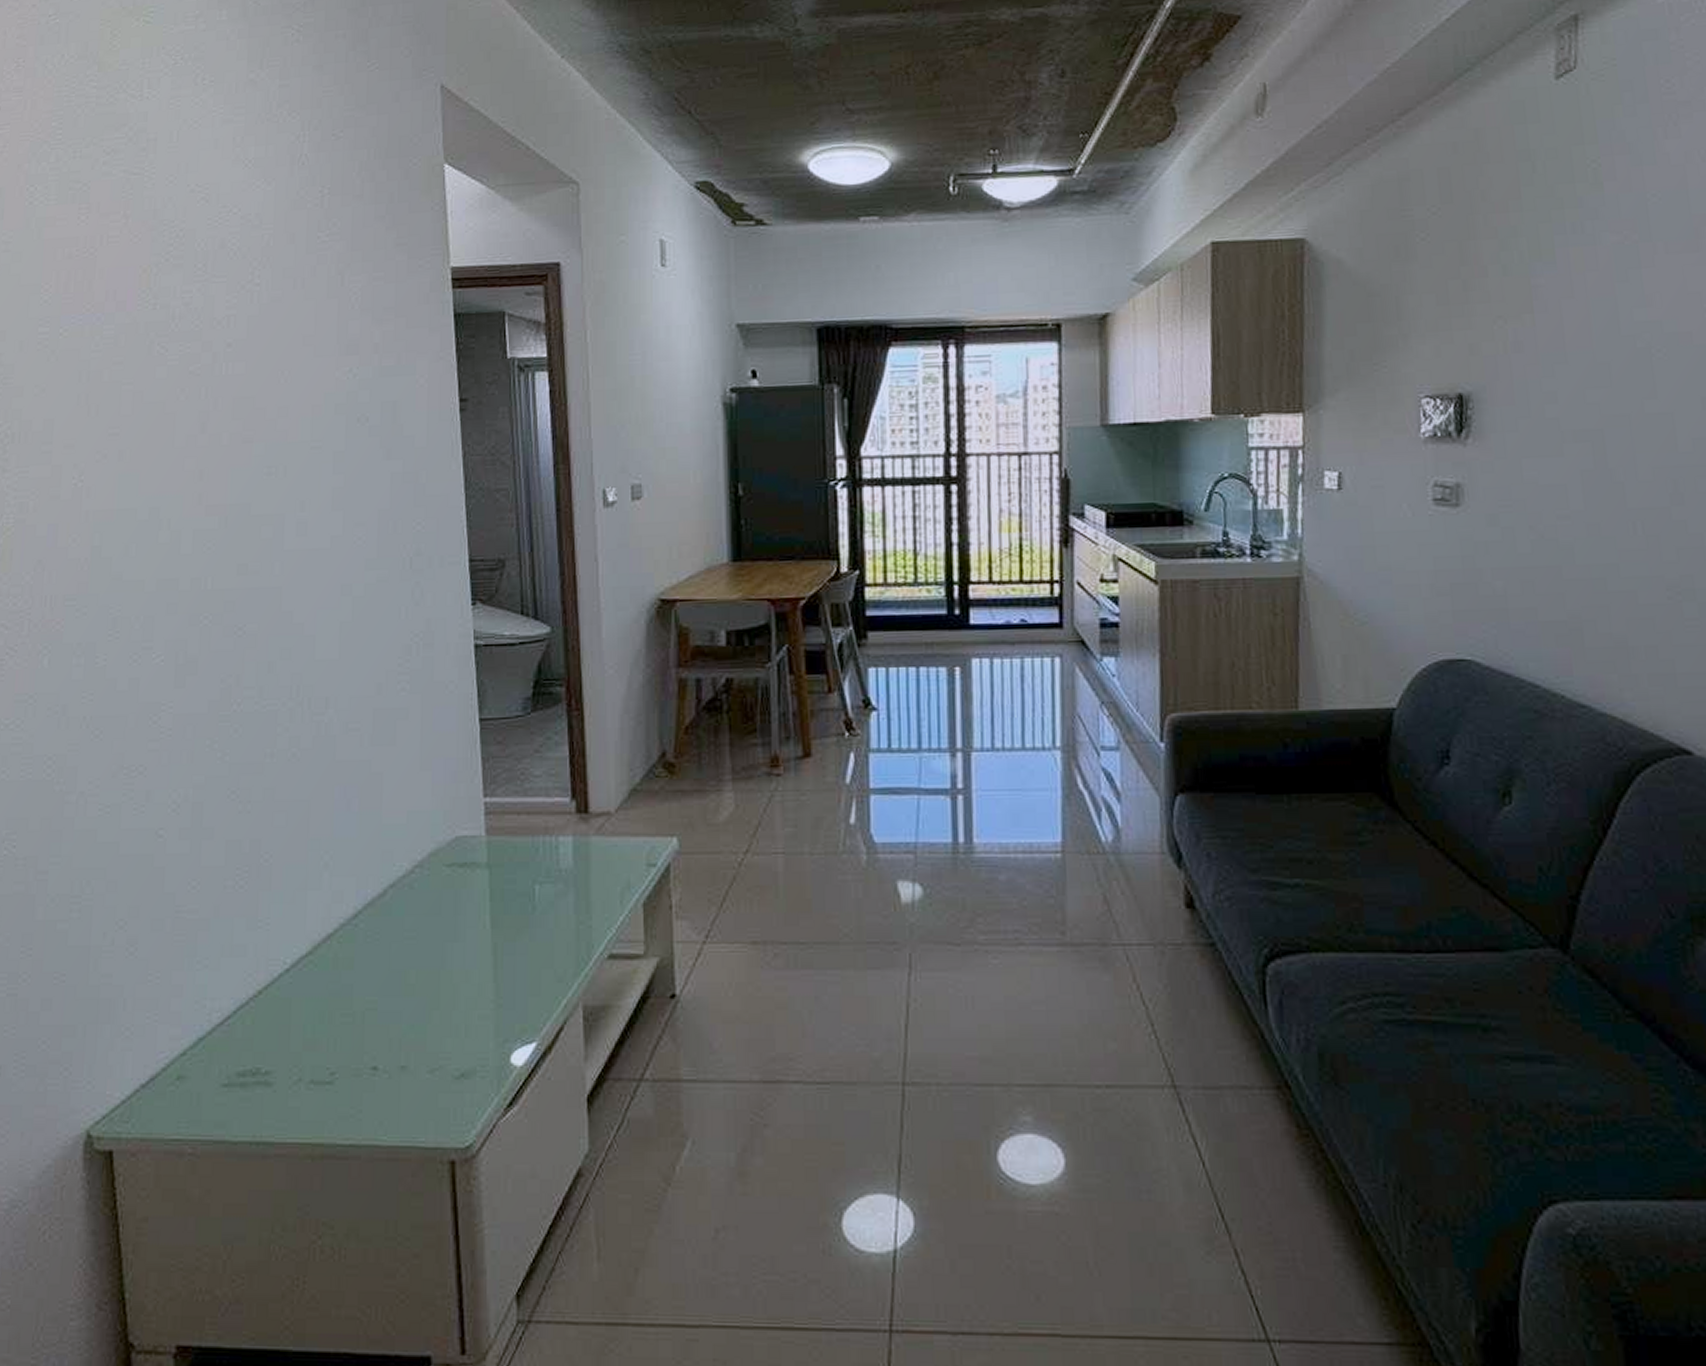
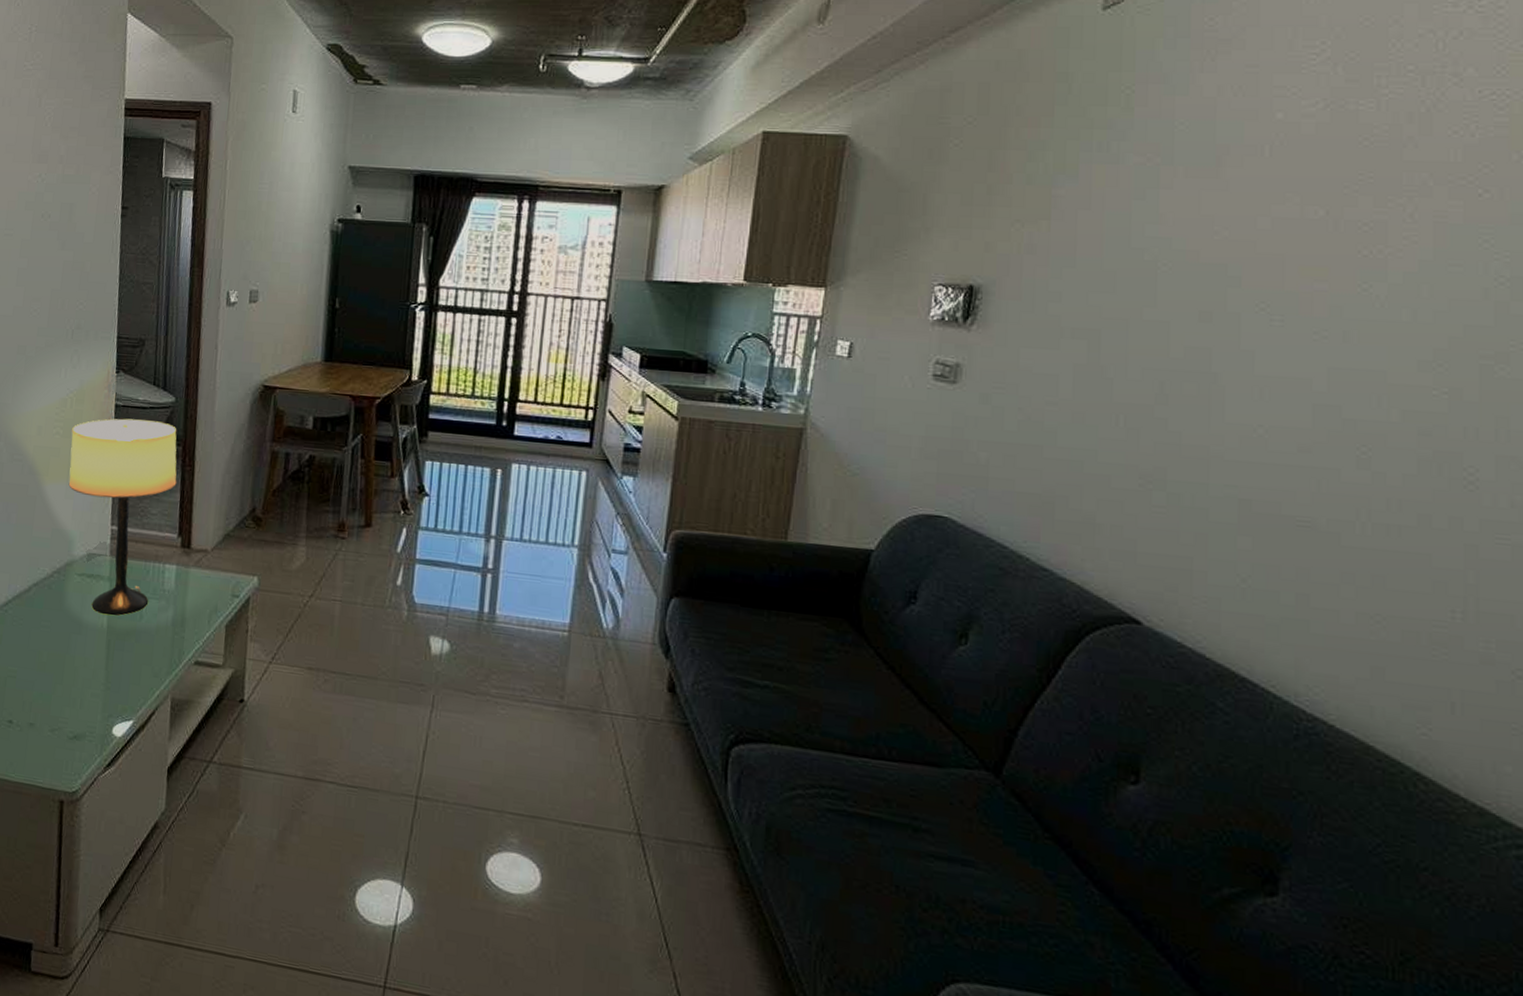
table lamp: none [421,659,563,910] -> present [68,418,177,615]

